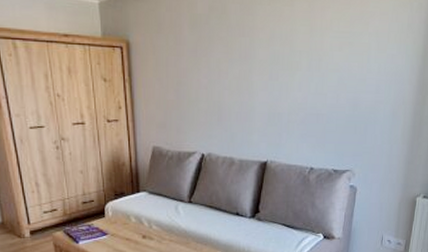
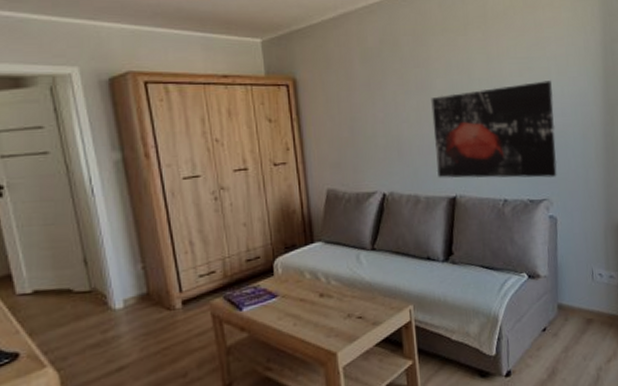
wall art: none [251,56,370,150] -> present [431,81,557,179]

